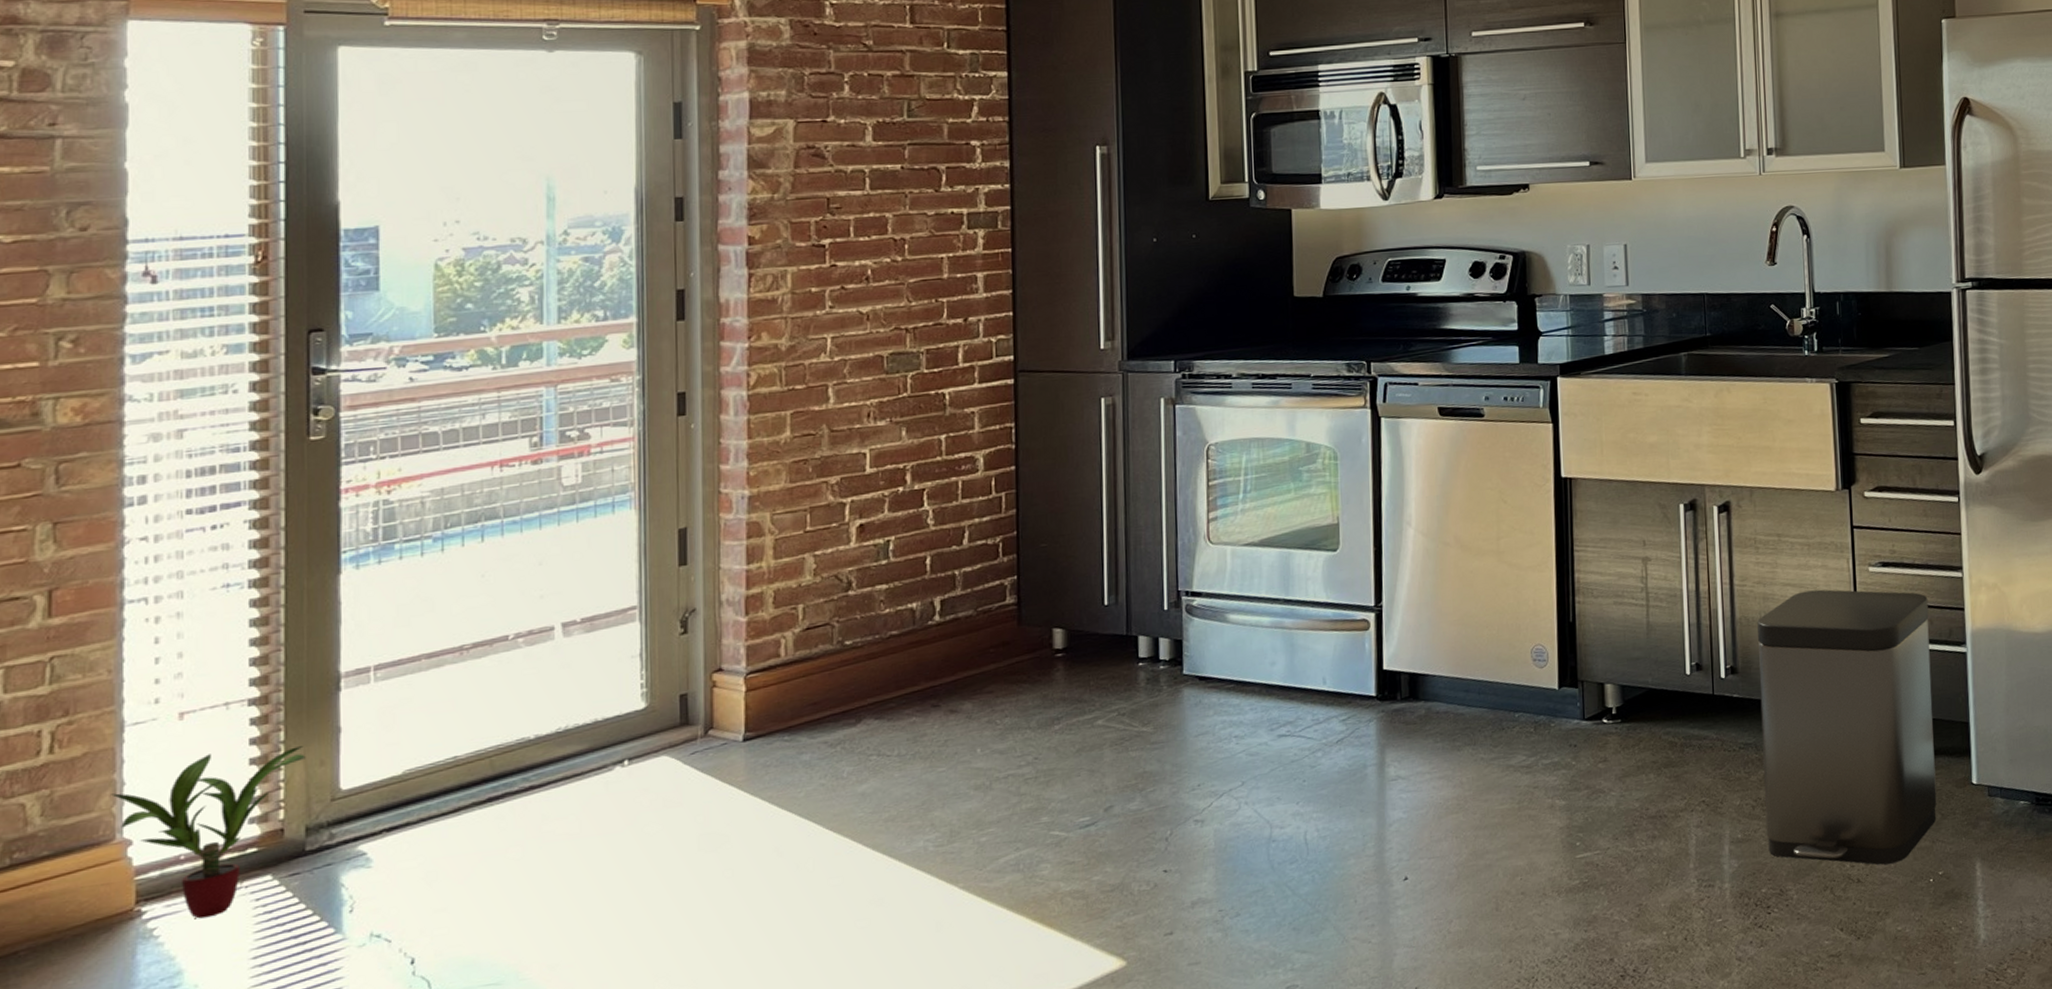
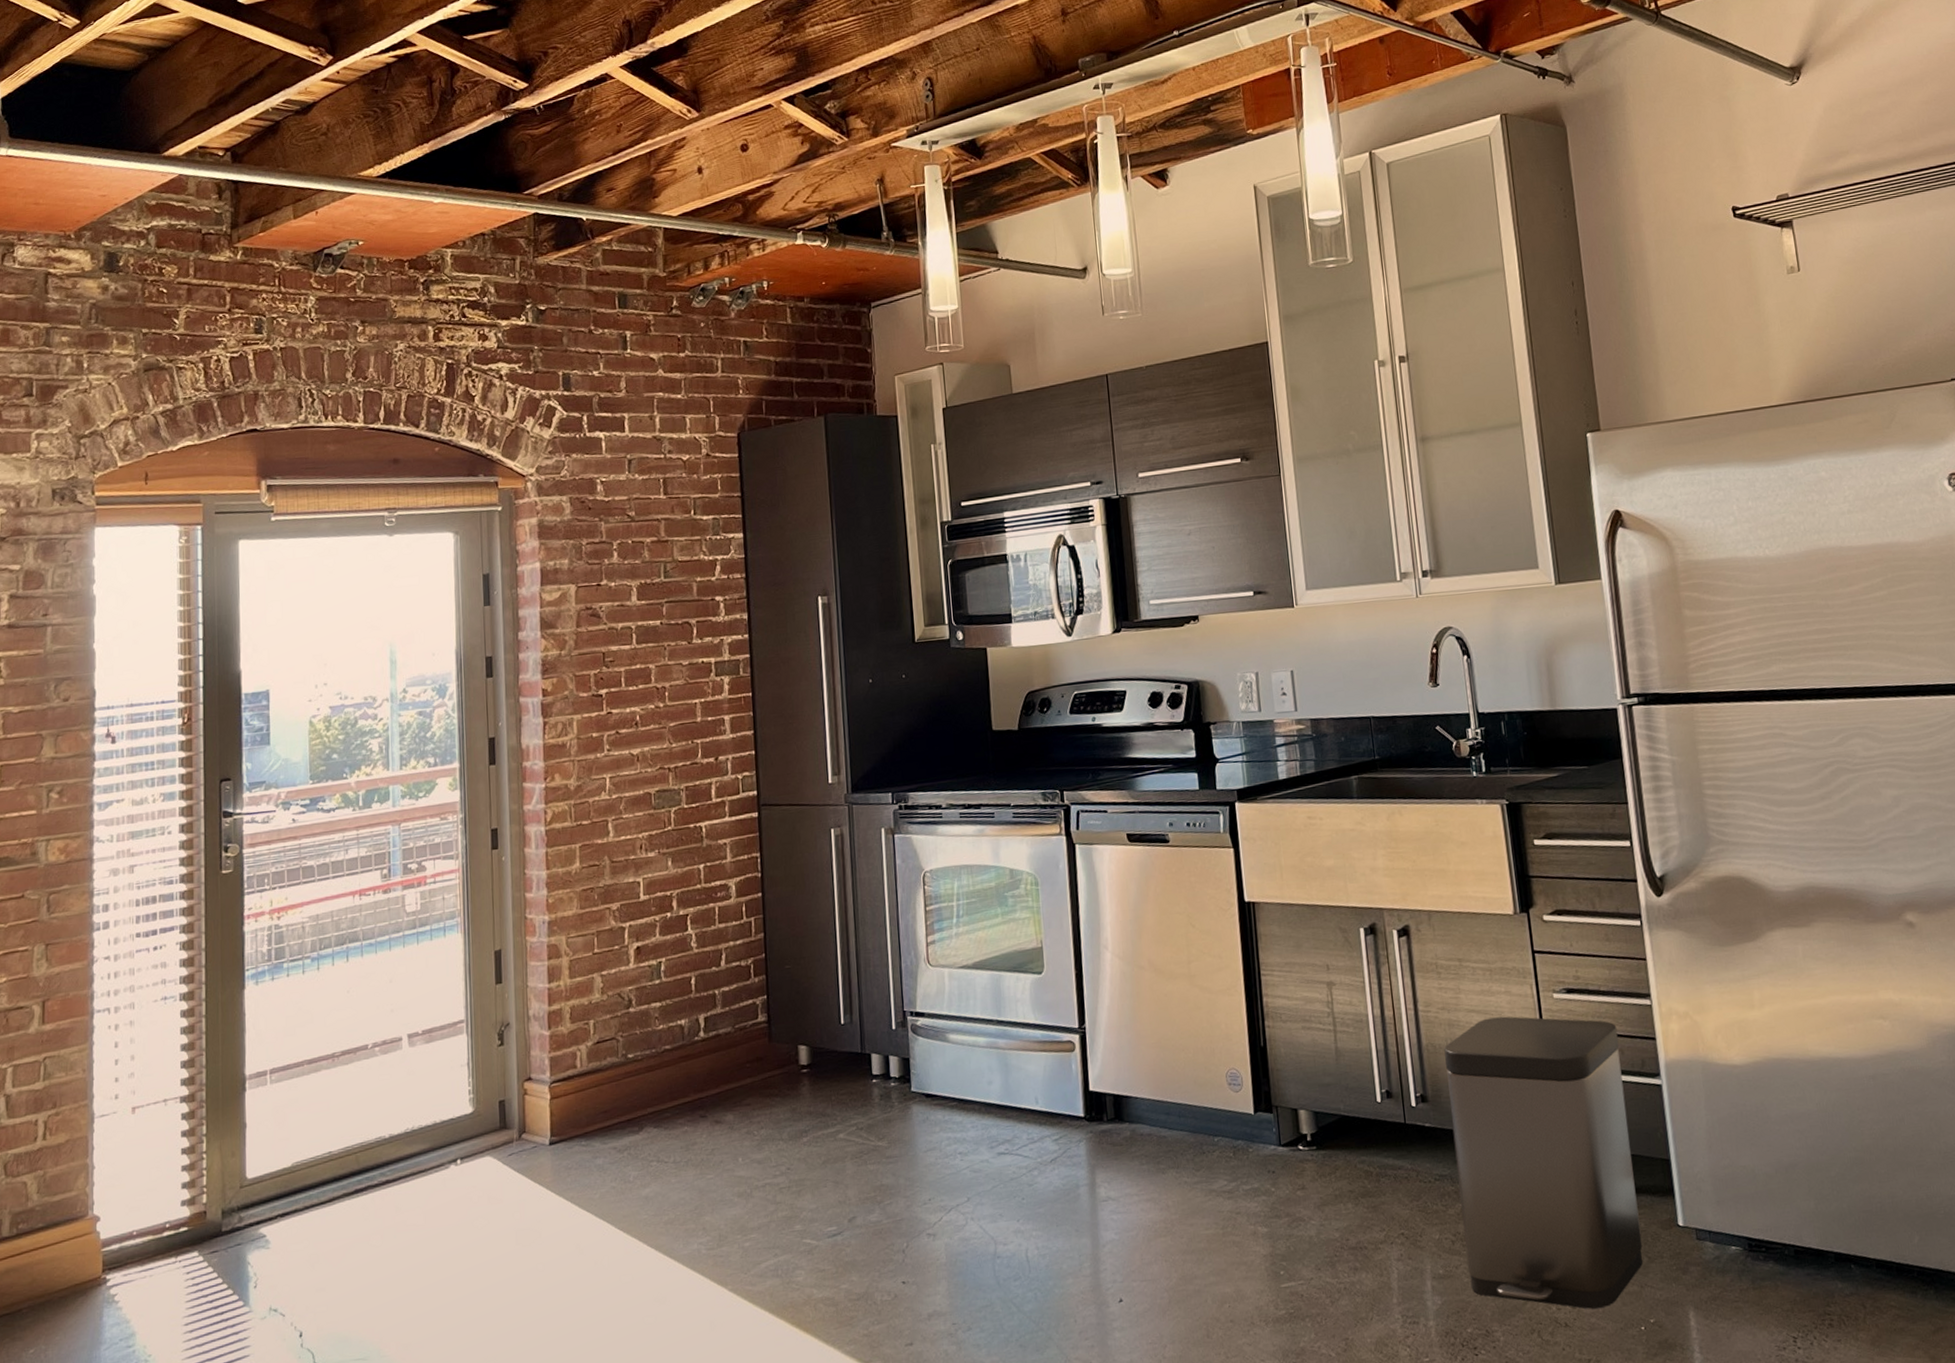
potted plant: present [111,746,306,919] -> none [85,1139,221,1288]

